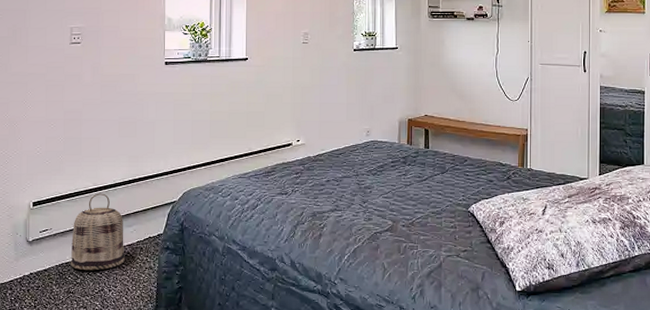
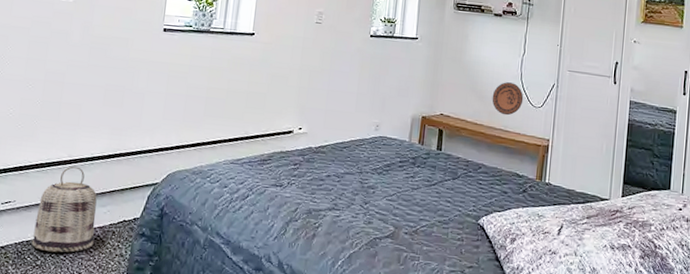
decorative plate: none [471,80,501,111] -> present [492,82,524,116]

